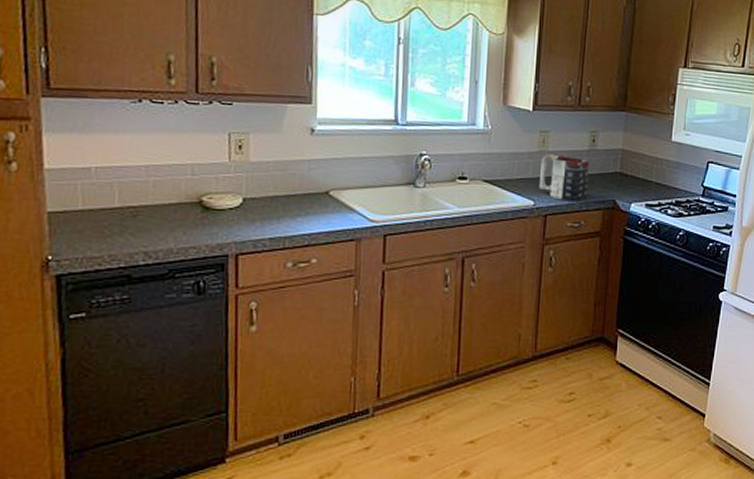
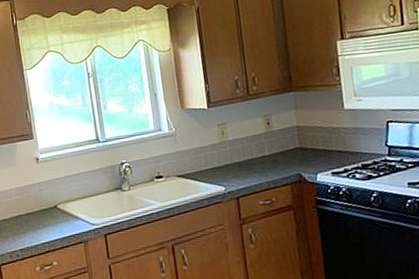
mug: present [538,154,590,202] -> none [223,141,273,182]

